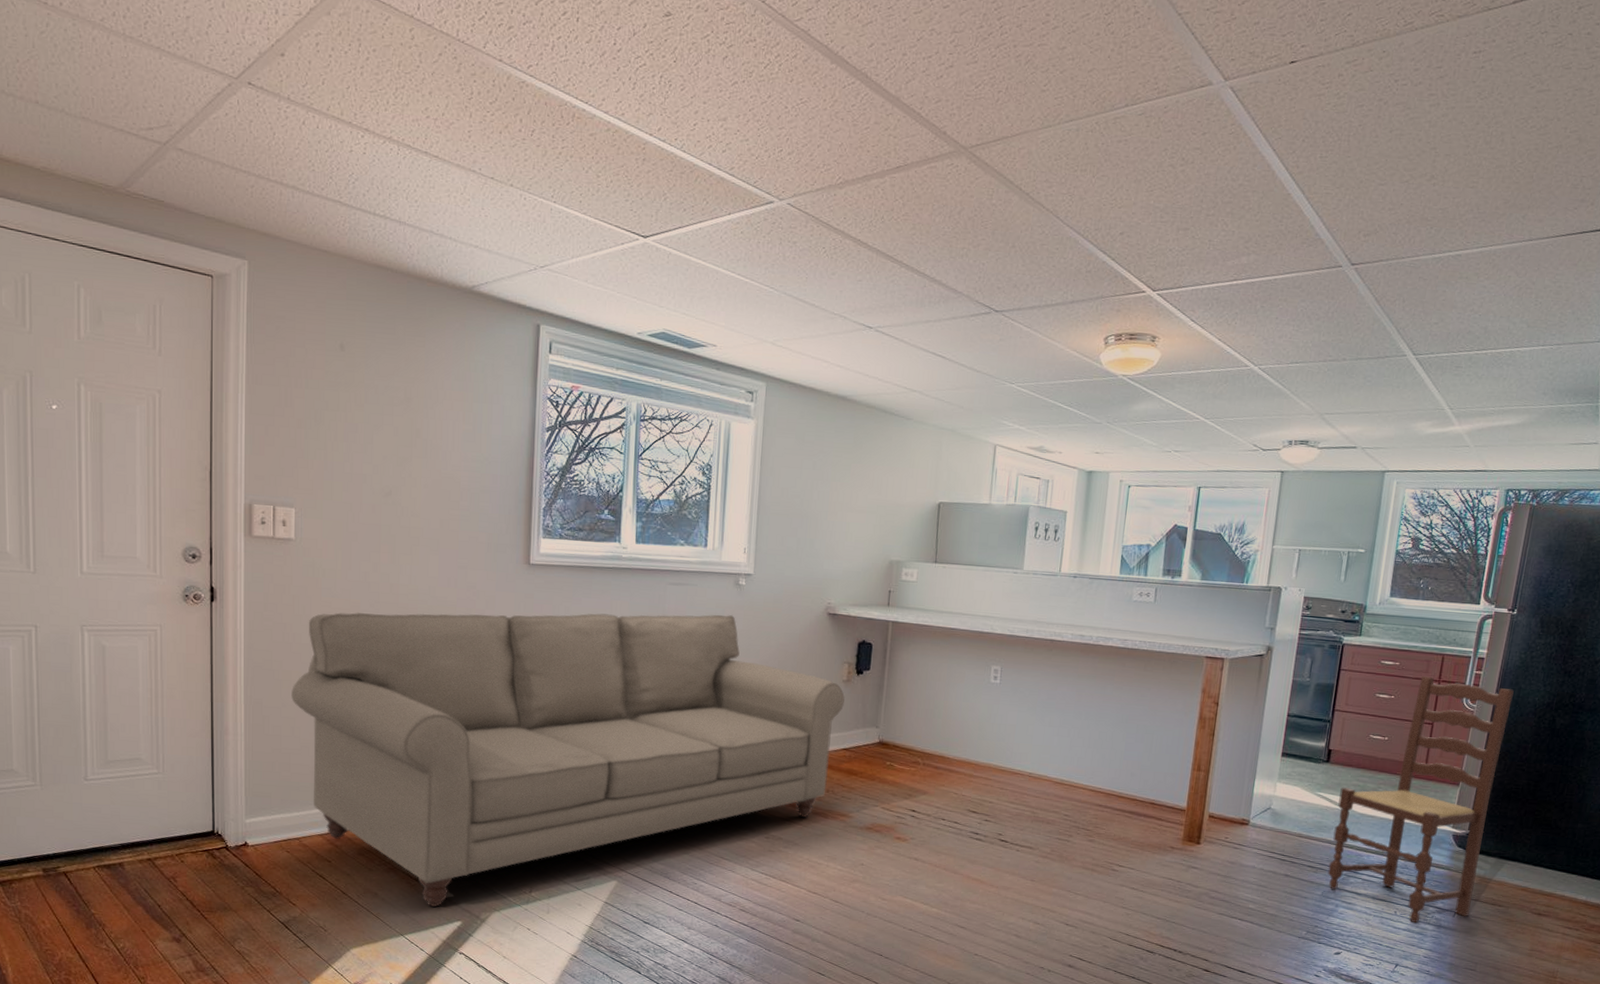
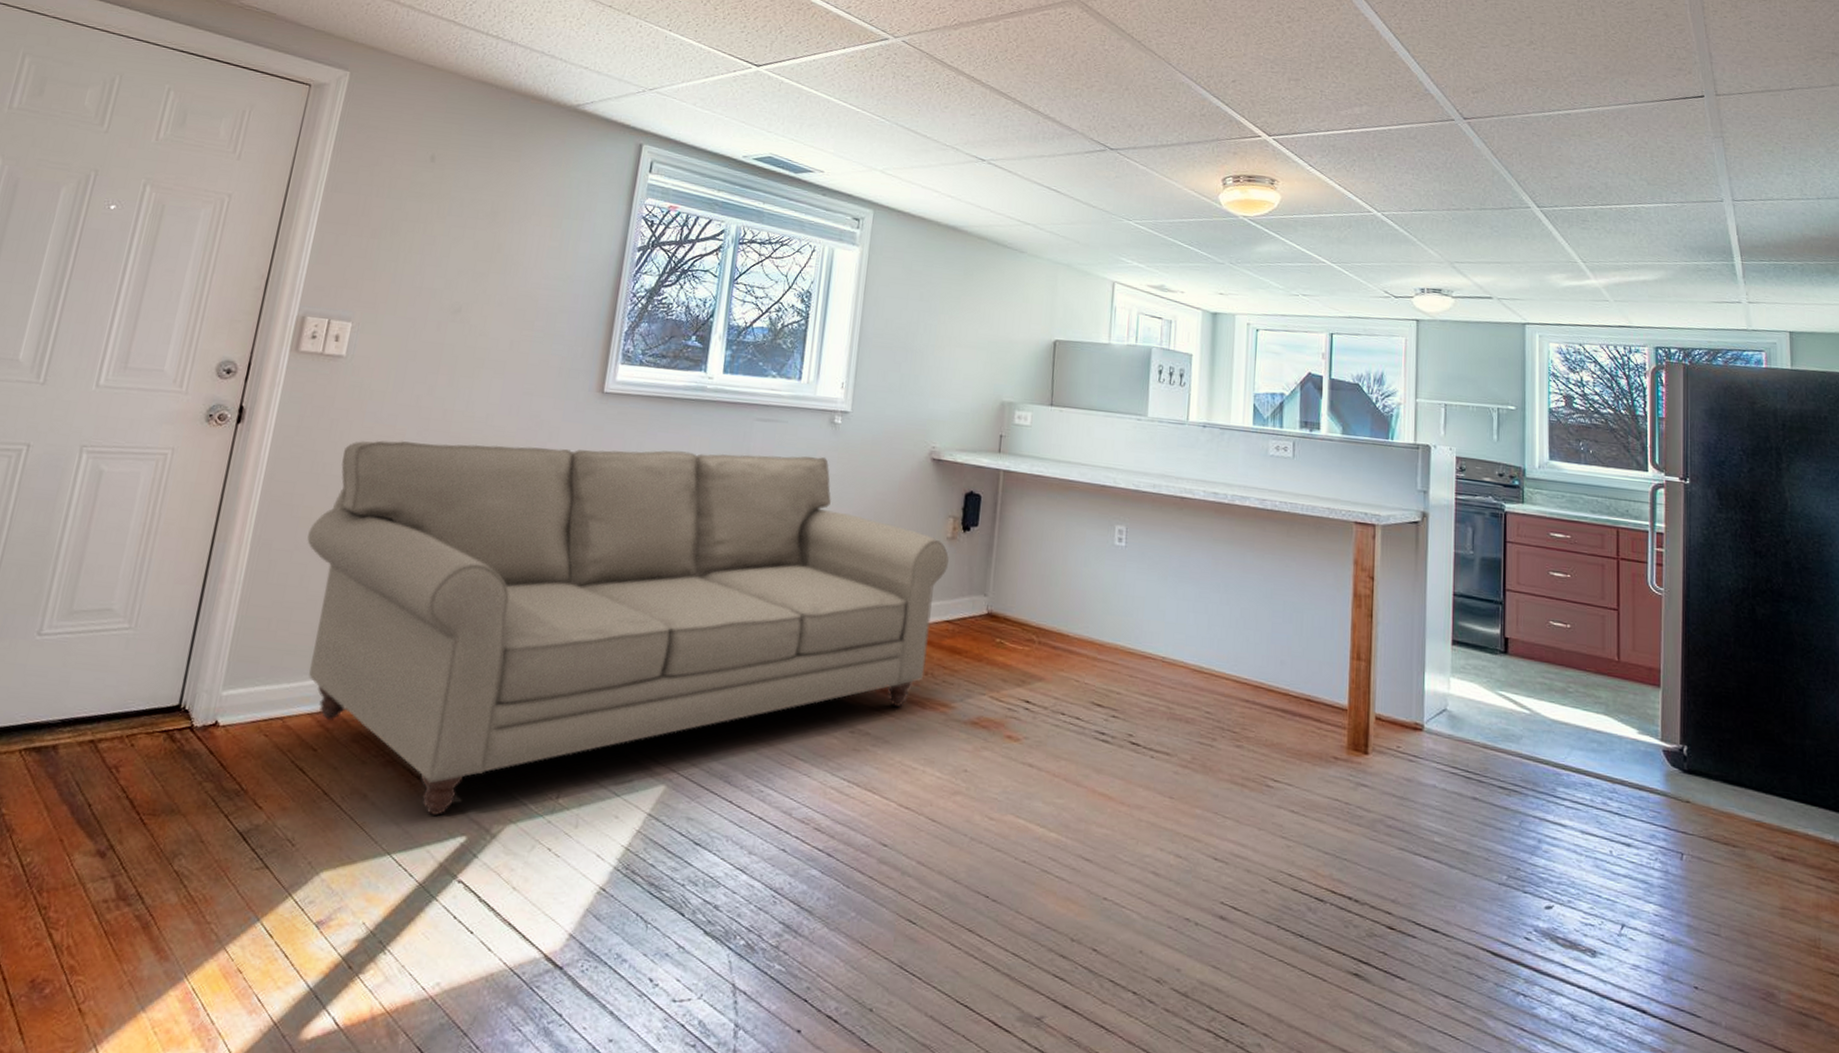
dining chair: present [1327,675,1514,924] -> none [1523,551,1703,868]

